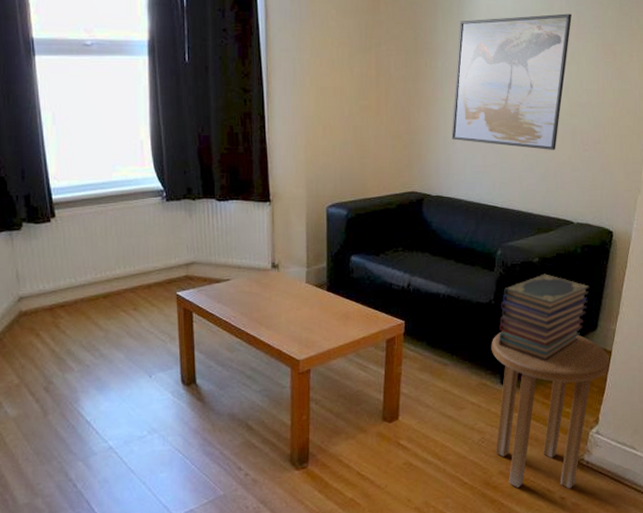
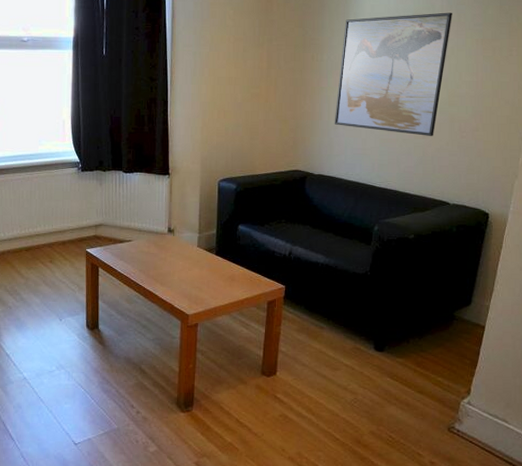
side table: present [491,331,610,489] -> none [366,301,484,454]
book stack: present [499,274,590,361] -> none [373,250,464,332]

